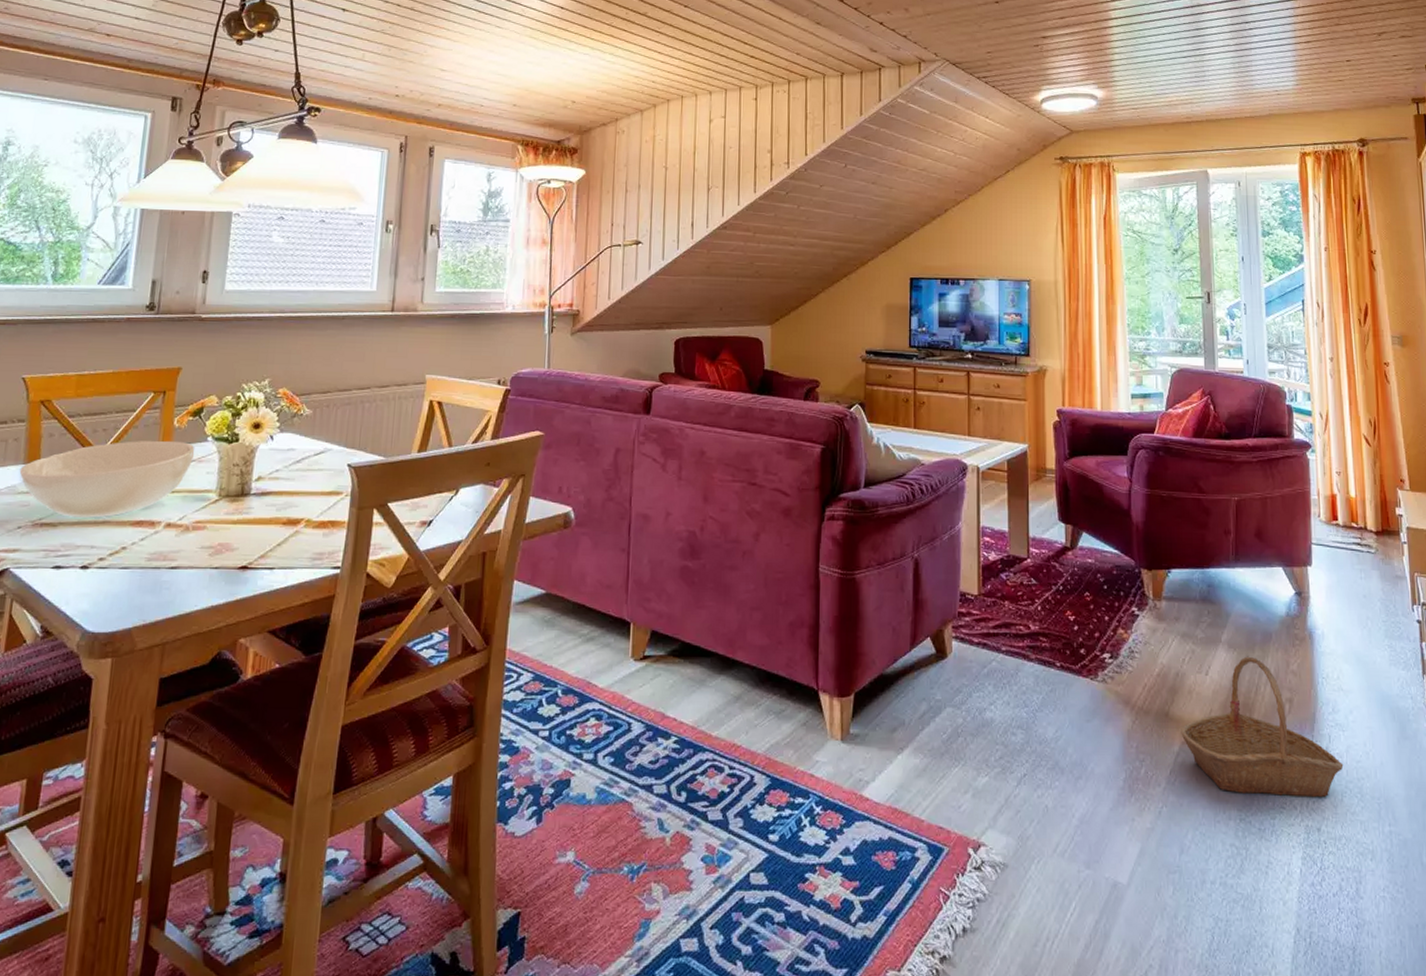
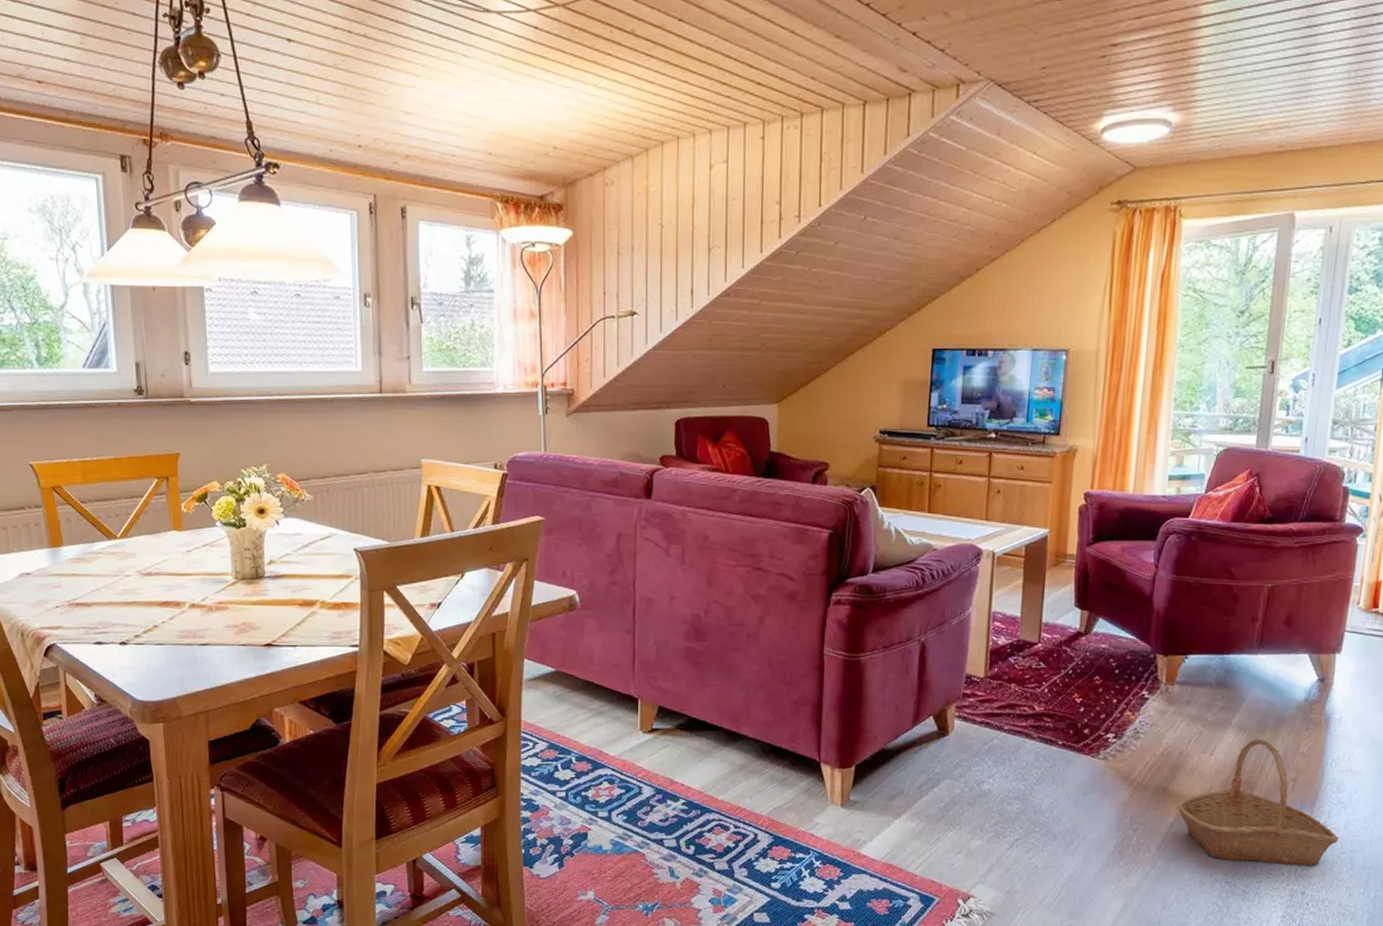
bowl: present [19,440,195,518] -> none [46,525,206,599]

